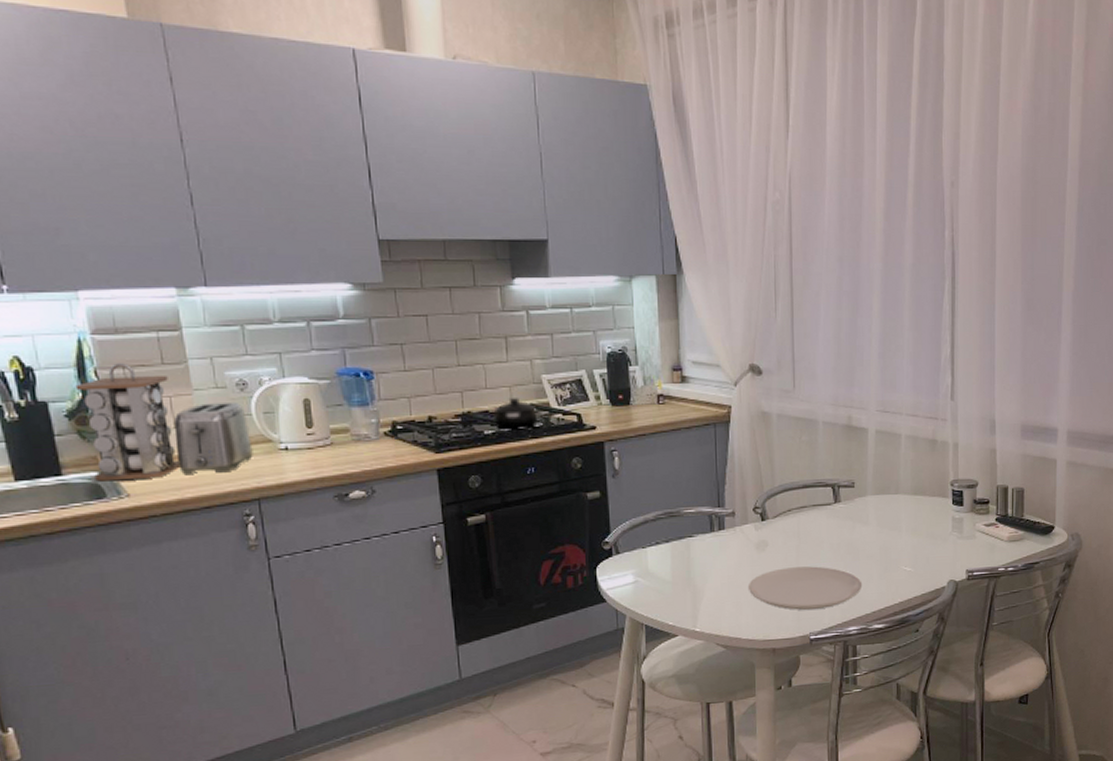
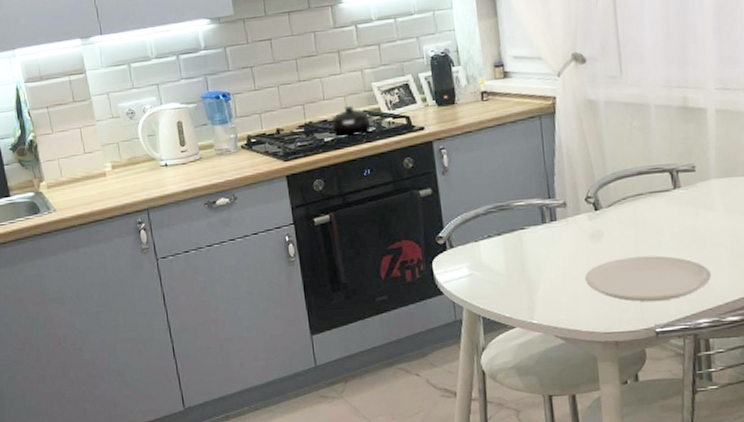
spice rack: present [75,363,181,482] -> none [16,104,90,200]
toaster: present [173,403,253,476] -> none [83,129,142,192]

